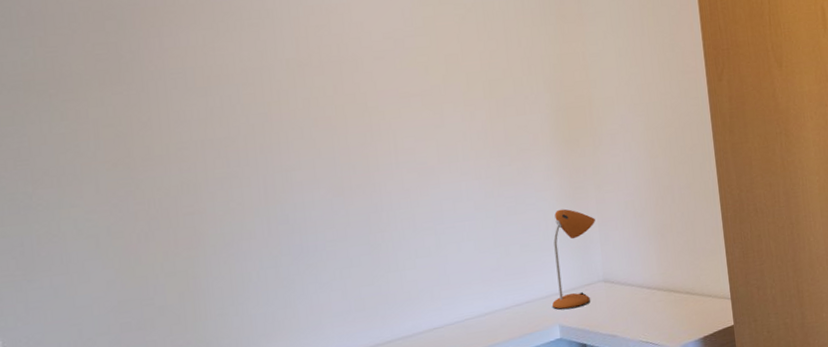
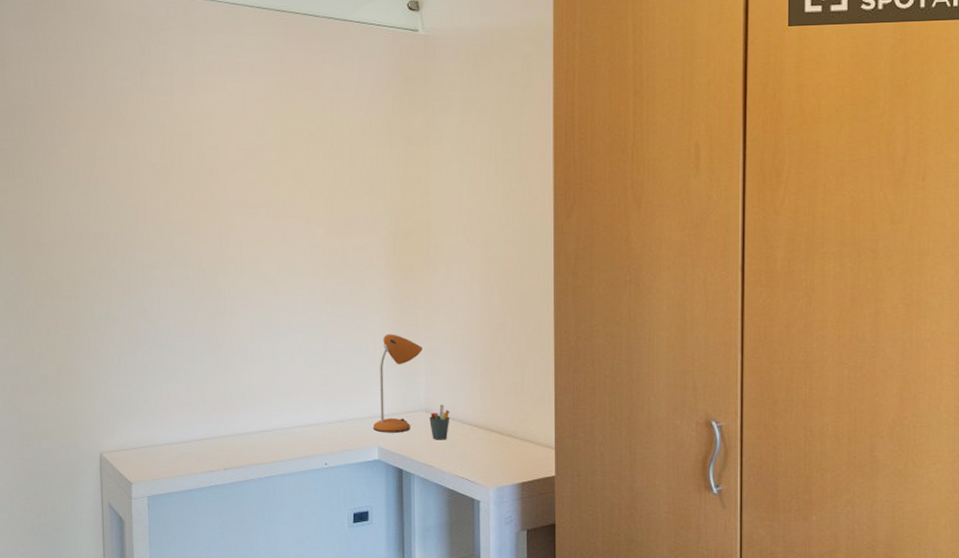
pen holder: none [608,272,629,309] -> present [429,404,450,440]

